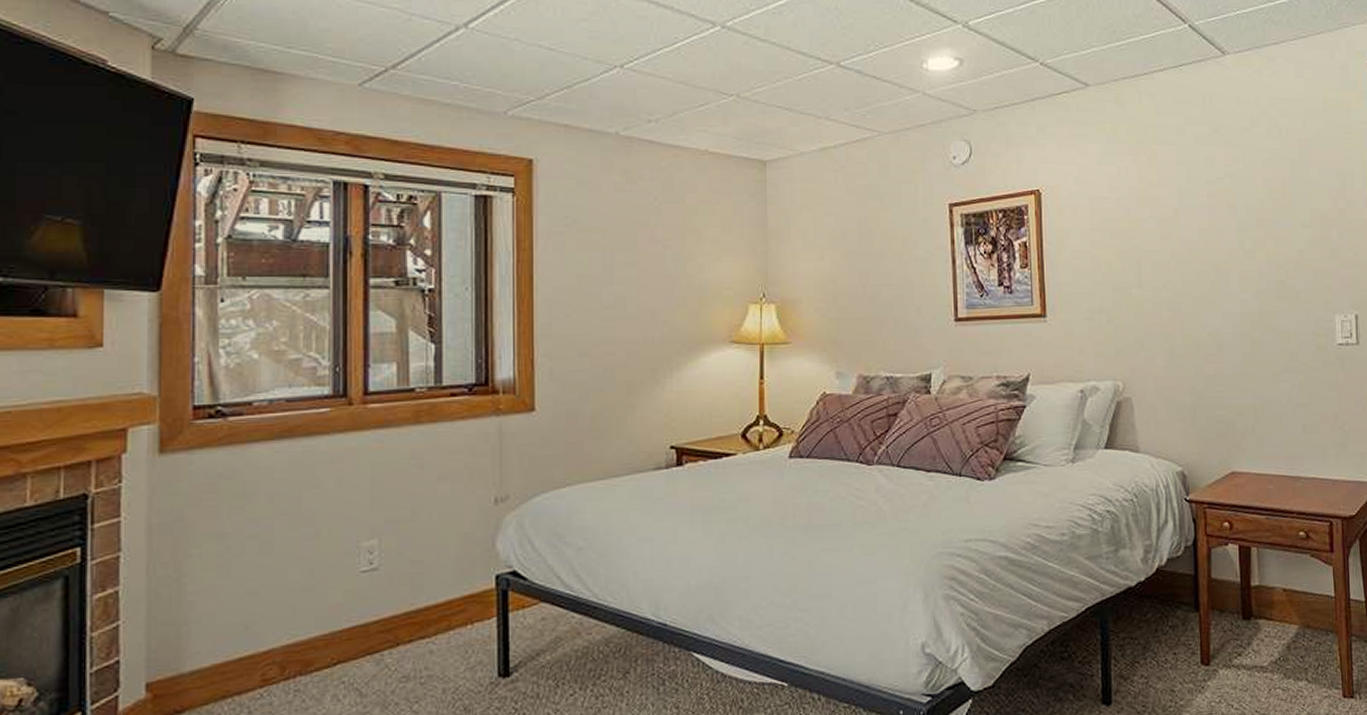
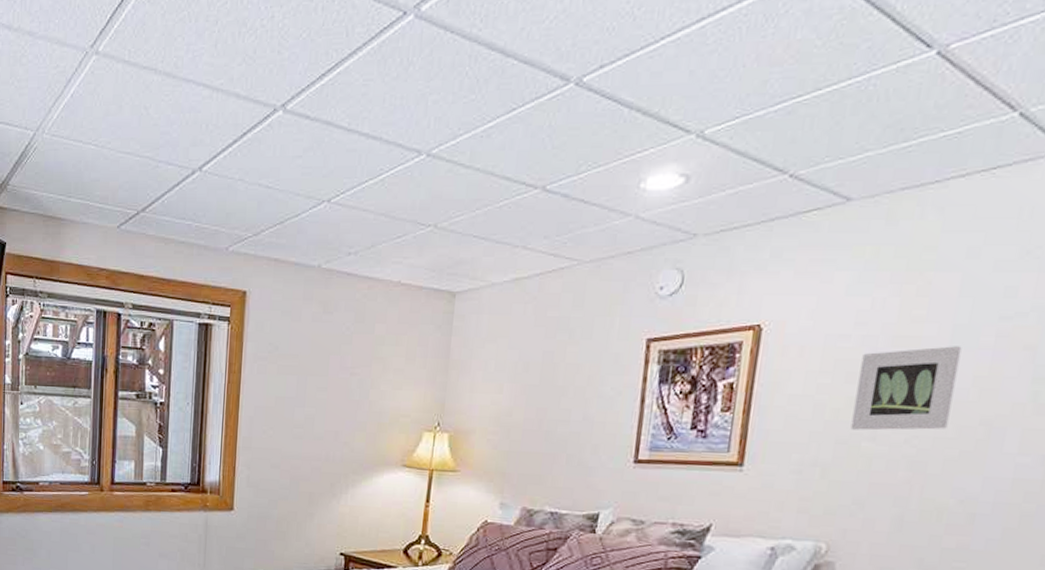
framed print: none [1120,205,1189,279] -> present [850,346,962,431]

